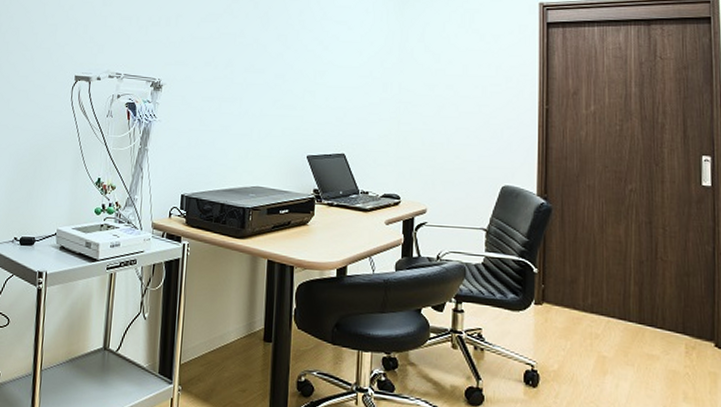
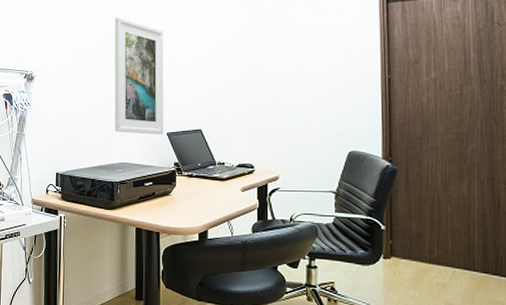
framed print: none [249,25,308,157] -> present [114,17,164,134]

